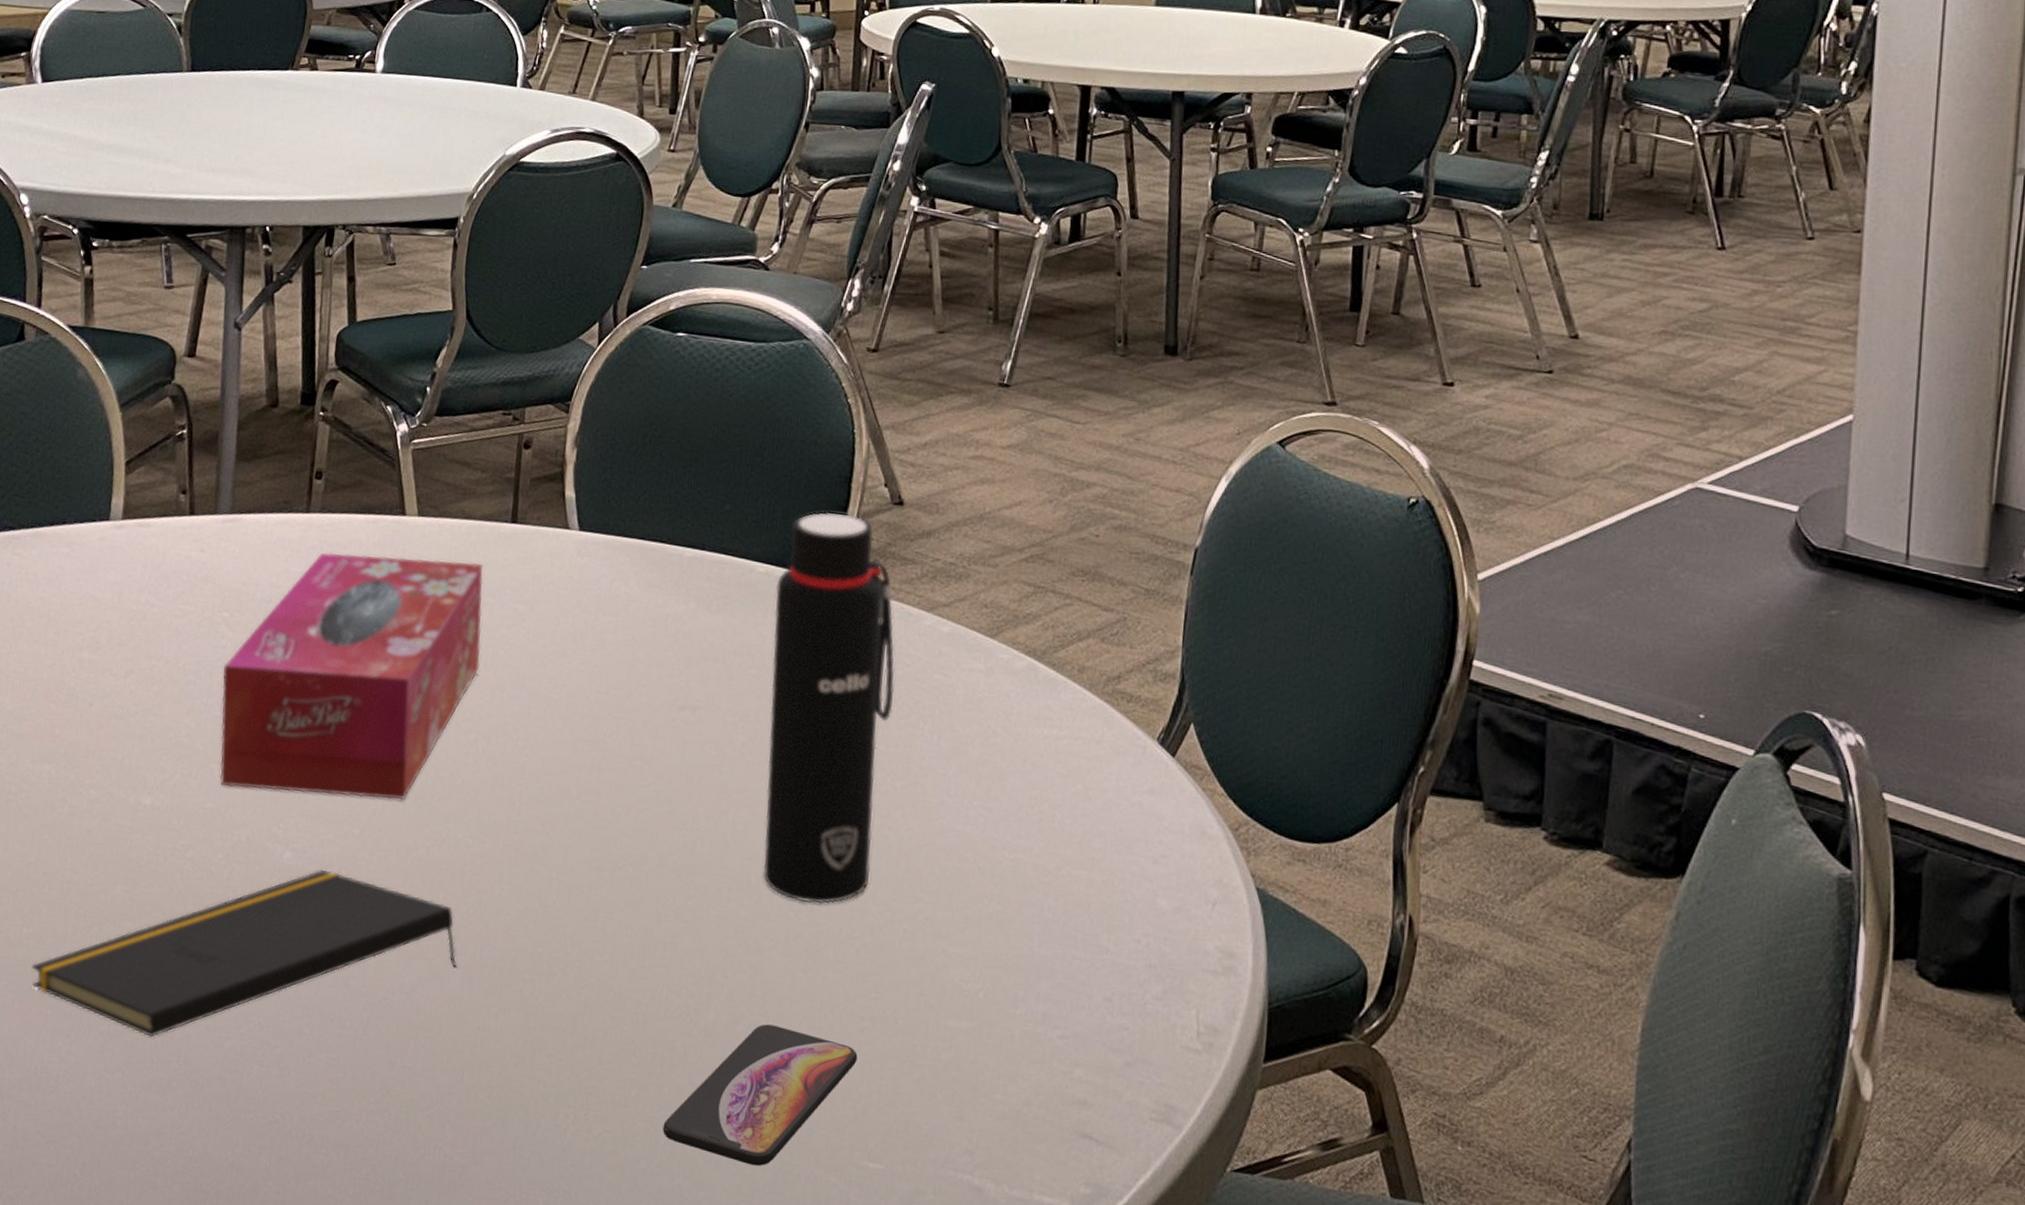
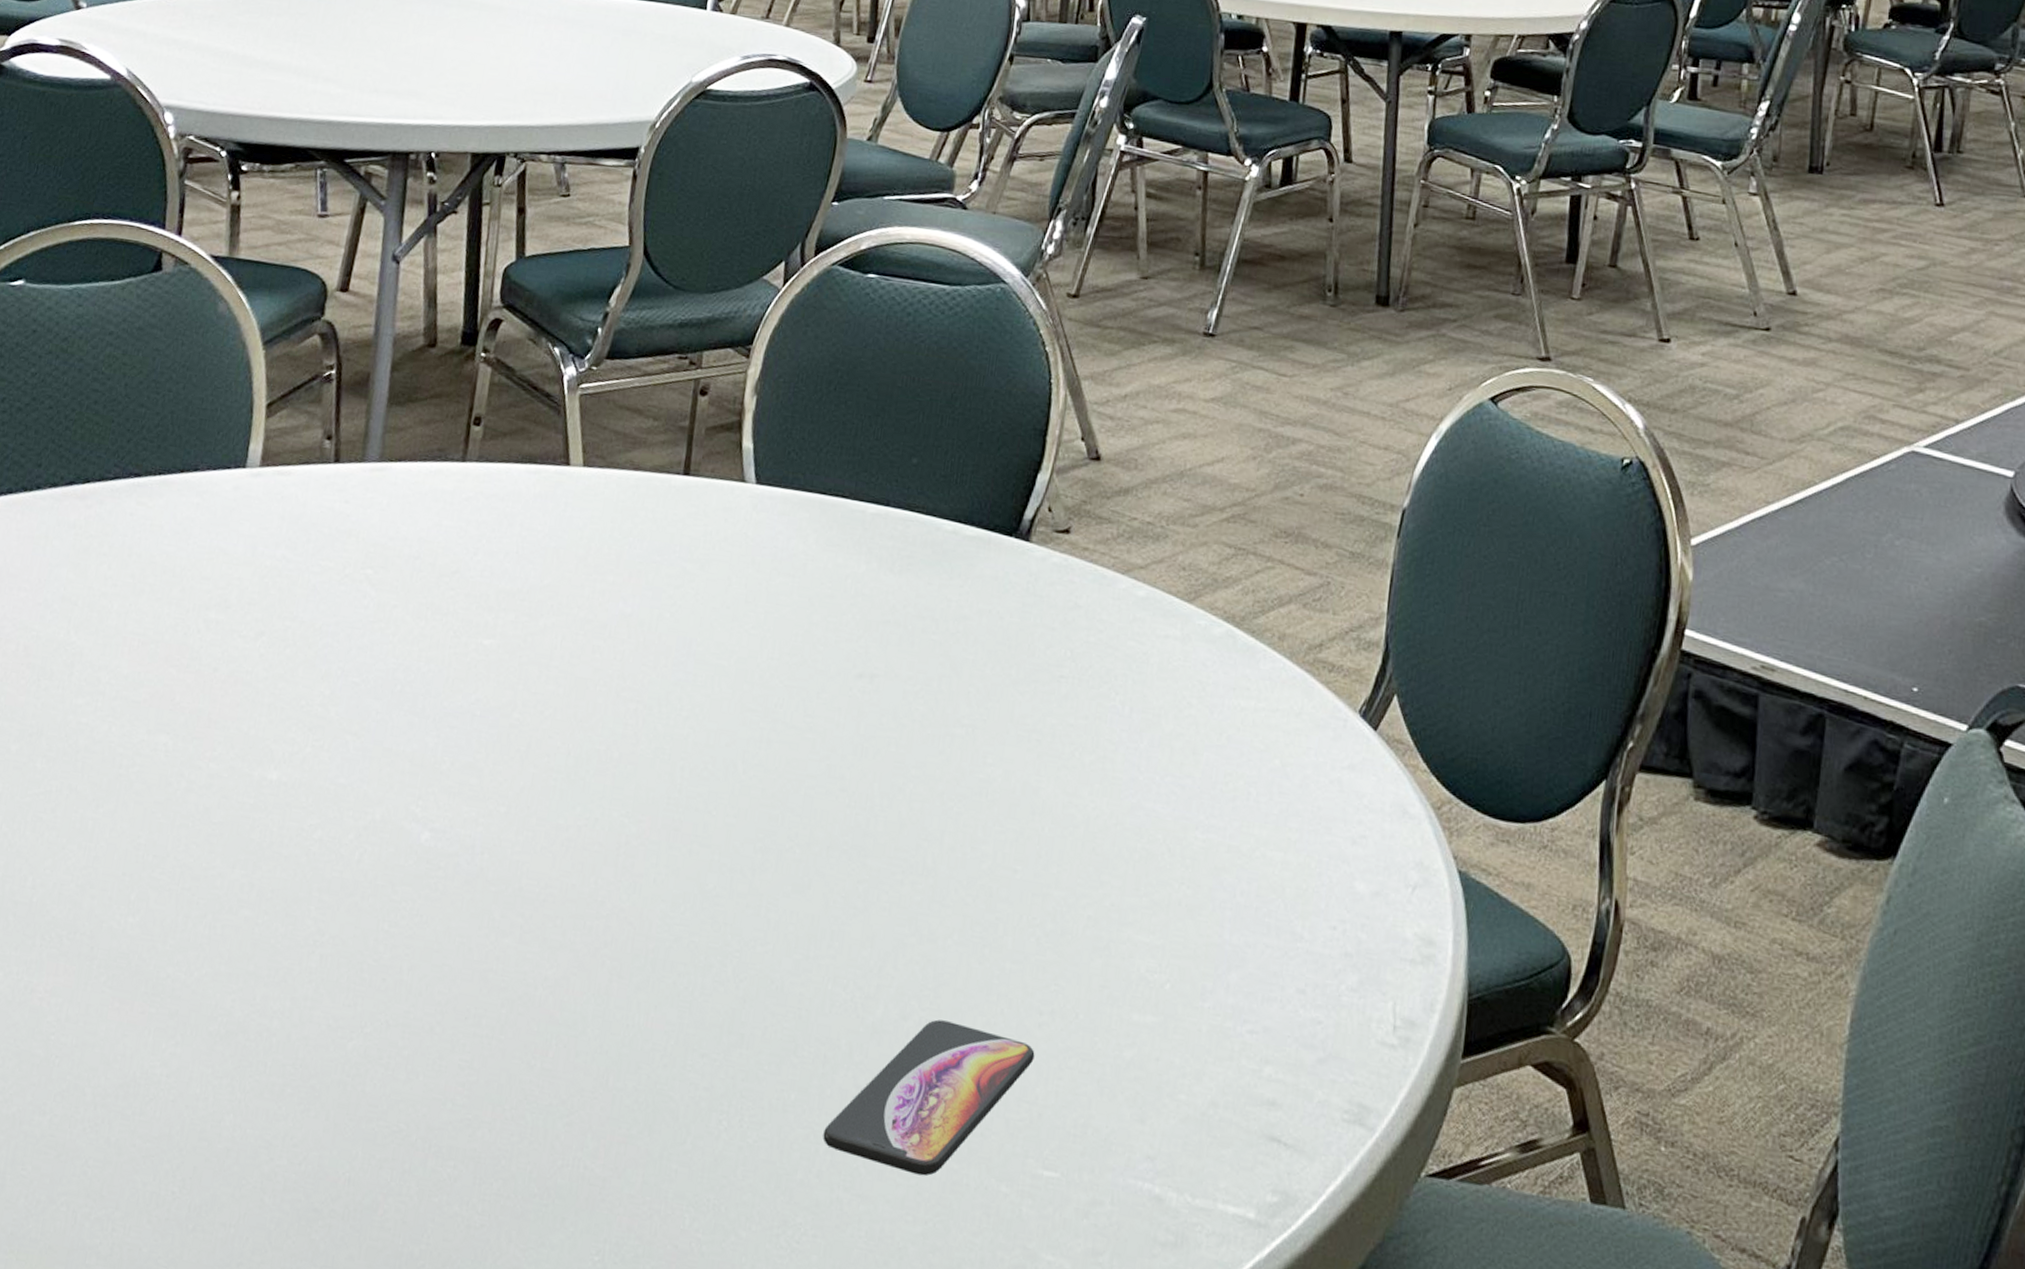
notepad: present [31,869,458,1038] -> none [136,851,607,1039]
tissue box: present [220,552,484,800] -> none [354,505,652,775]
water bottle: present [763,511,895,904] -> none [940,466,1087,889]

